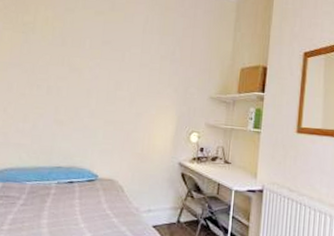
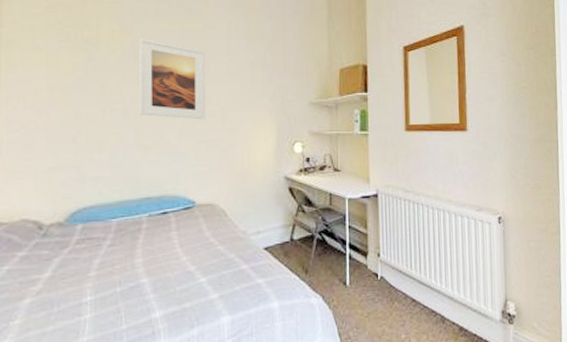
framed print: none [60,25,123,103] -> present [139,37,206,120]

